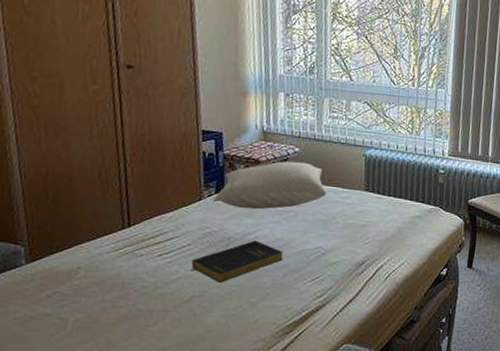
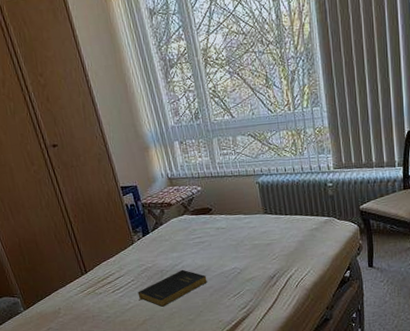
pillow: present [213,161,326,210] -> none [142,198,231,246]

